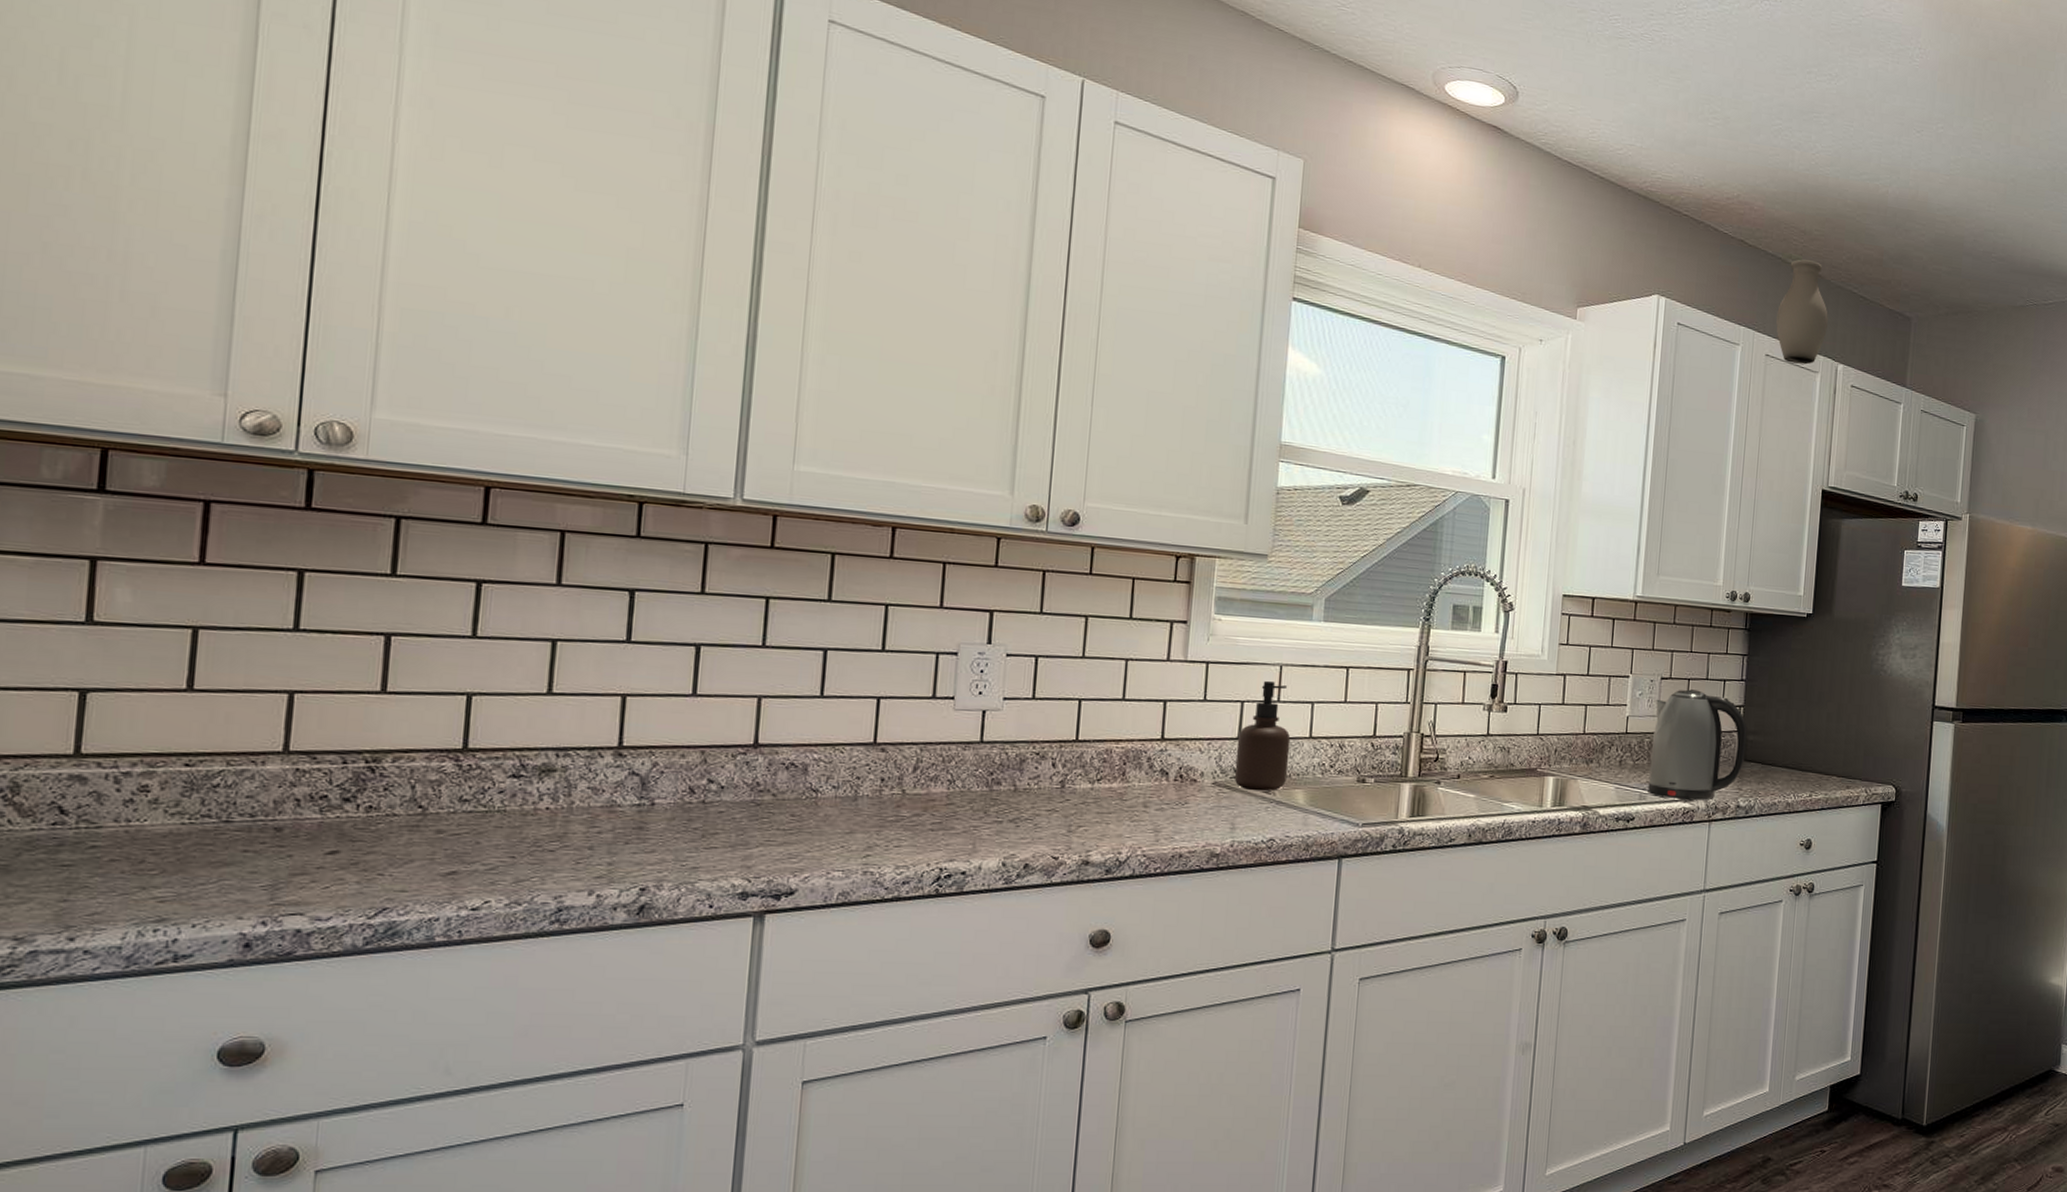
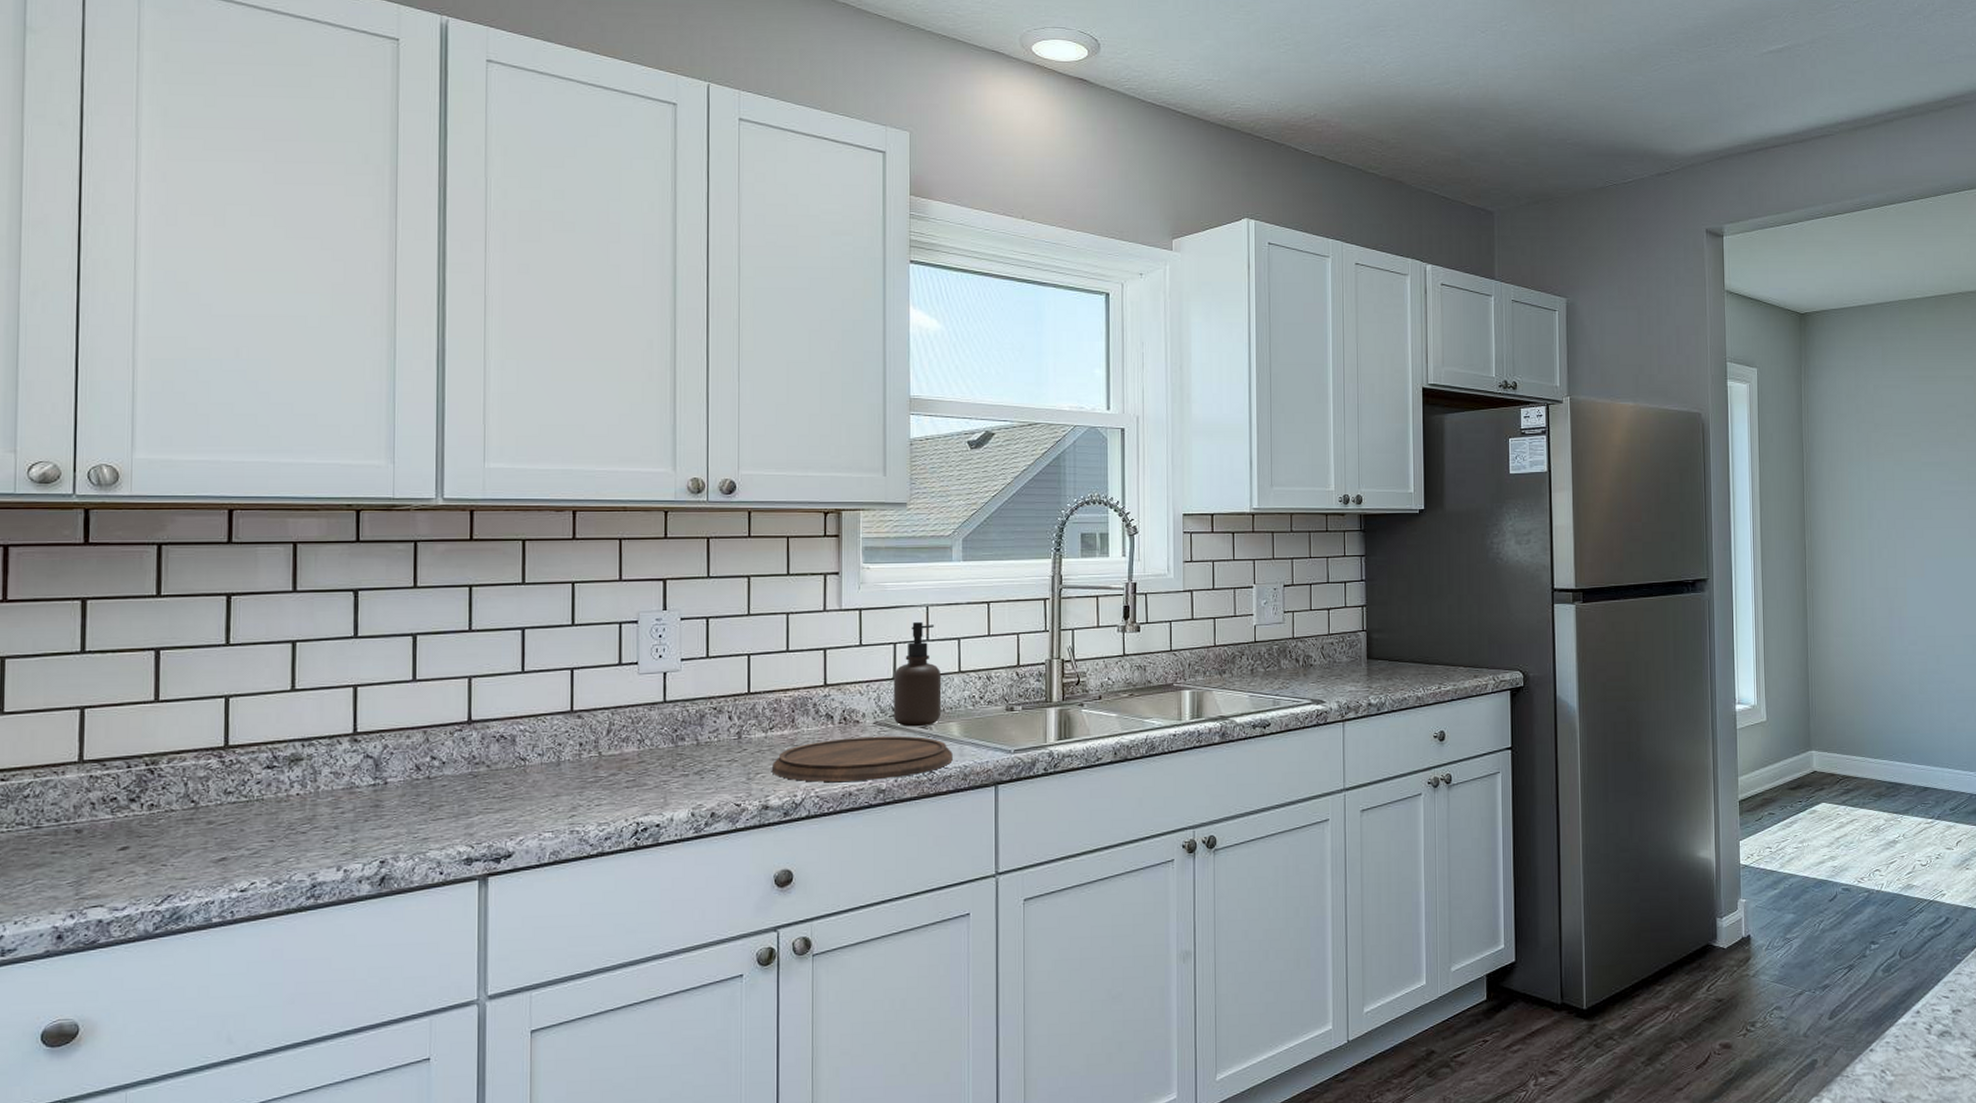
cutting board: none [1096,796,1296,844] -> present [772,735,953,782]
kettle: present [1647,689,1748,800] -> none [1279,594,1372,702]
vase: present [1776,259,1828,365] -> none [1363,168,1412,269]

